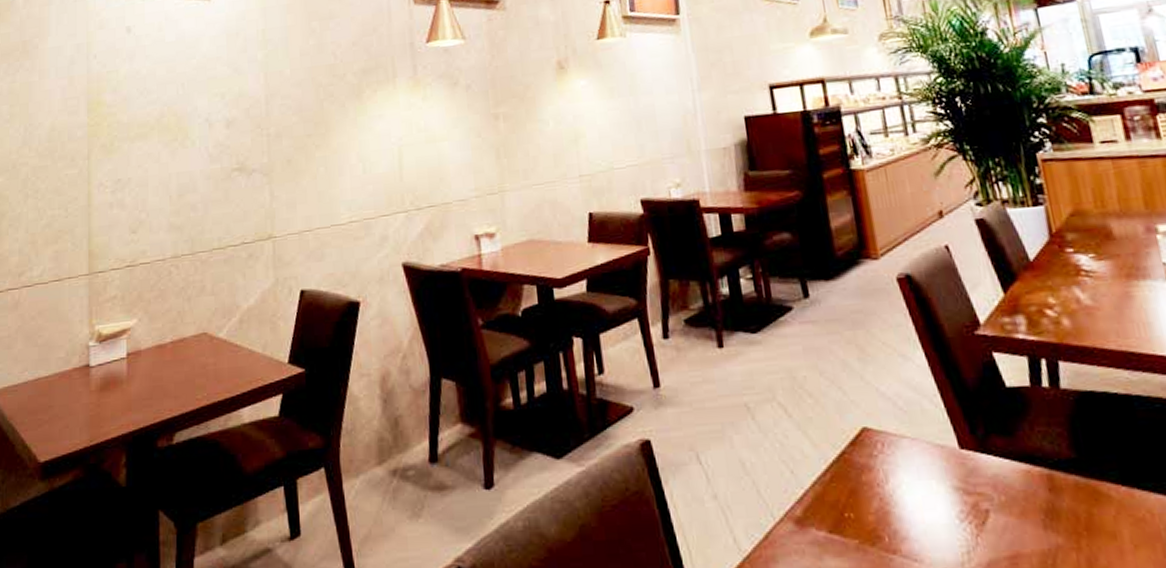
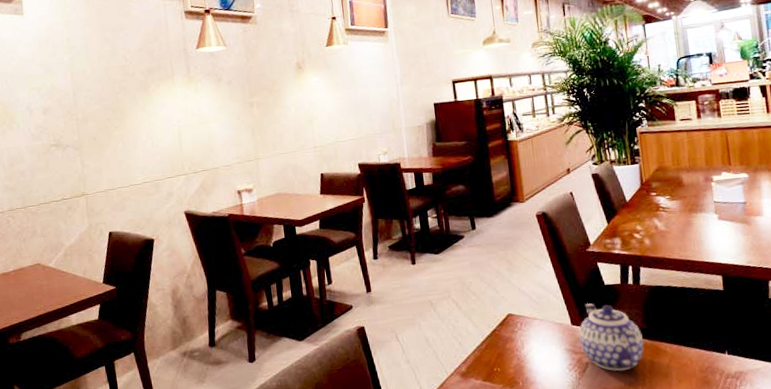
teapot: none [971,414,1075,526] -> present [579,303,644,371]

